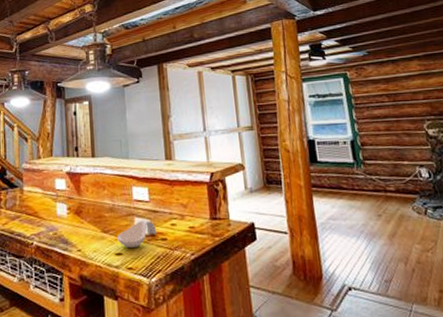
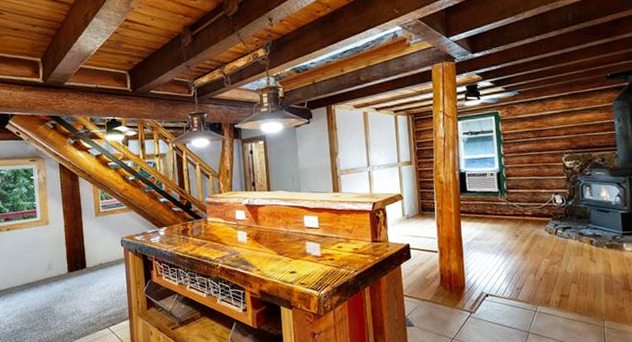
spoon rest: present [116,220,157,249] -> none [290,243,326,268]

